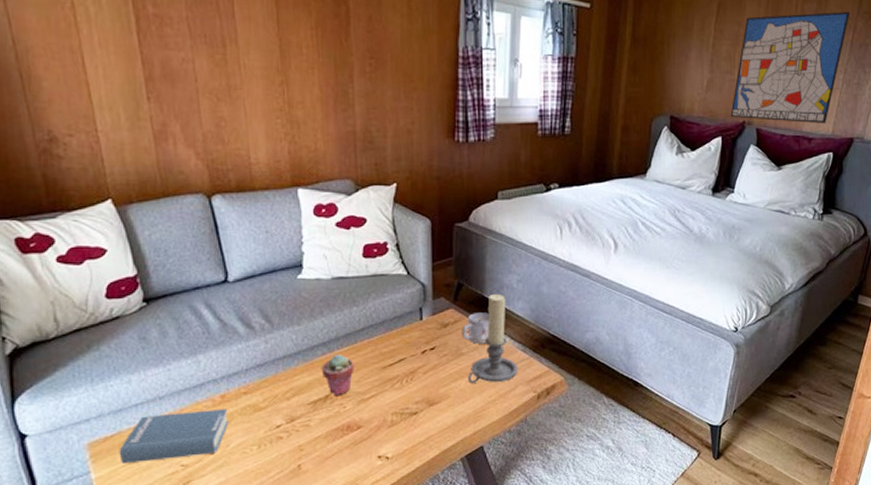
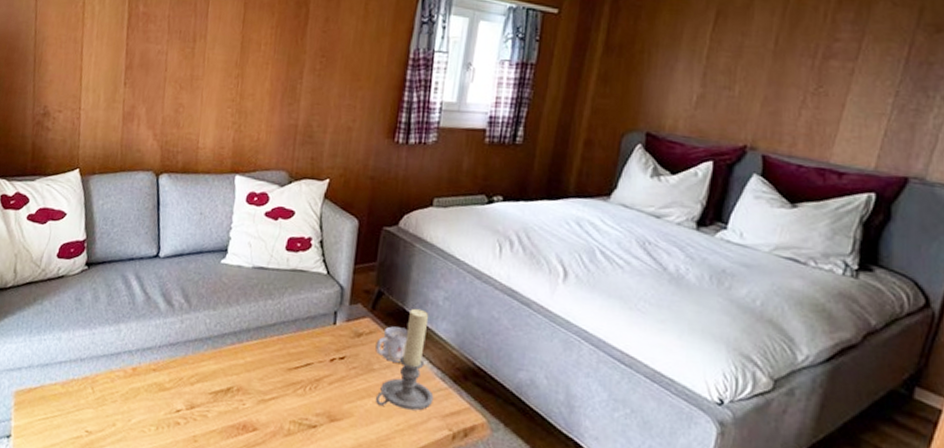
hardback book: present [119,409,229,463] -> none [37,374,136,426]
potted succulent: present [321,355,354,395] -> none [227,346,261,391]
wall art: present [730,11,851,124] -> none [726,22,906,157]

